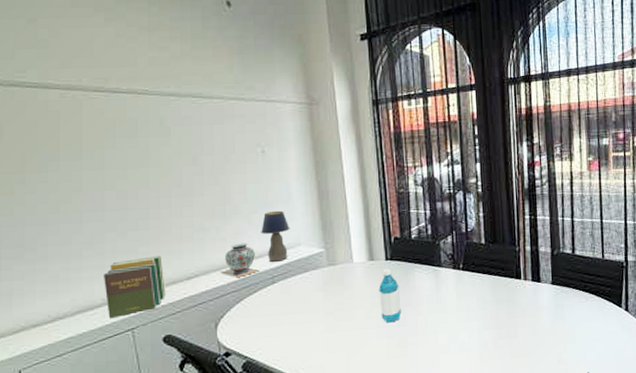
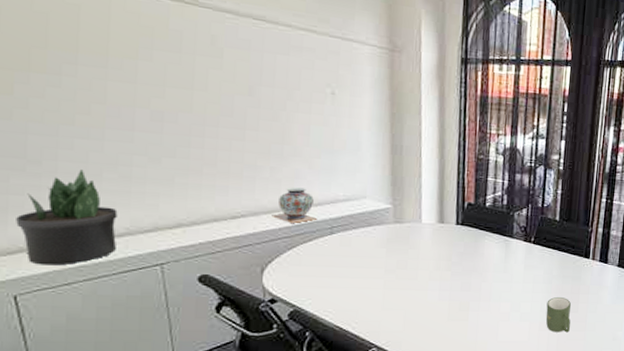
planter: none [19,251,95,341] -> present [16,169,118,266]
books: present [104,256,167,319] -> none [129,189,206,251]
table lamp: present [261,210,290,262] -> none [322,158,356,212]
water bottle: present [379,268,402,323] -> none [445,233,467,286]
mug: none [484,323,511,361] -> present [546,297,571,333]

